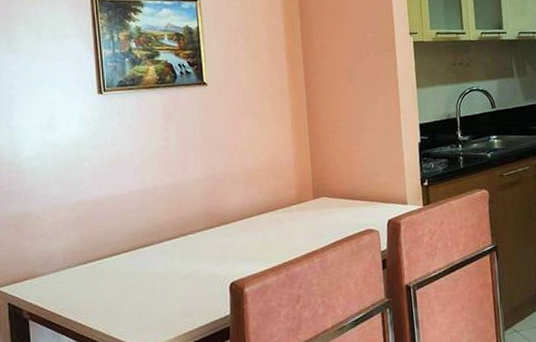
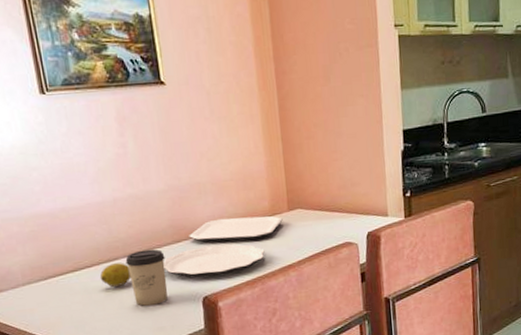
fruit: none [135,248,165,272] -> present [99,263,132,287]
cup: none [160,235,198,291] -> present [125,249,168,306]
plate: none [195,230,291,264] -> present [163,244,265,279]
plate: none [220,204,308,229] -> present [189,216,283,243]

